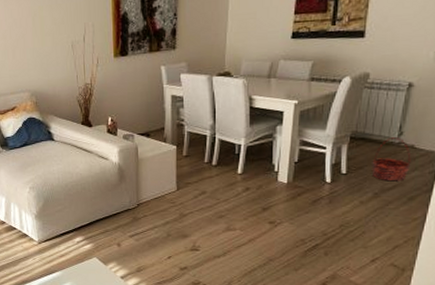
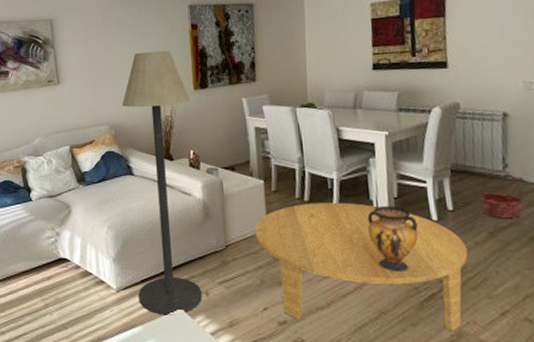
floor lamp: none [43,15,115,263] -> present [122,50,202,315]
coffee table: none [164,166,352,275] -> present [254,202,468,332]
vase: none [266,170,312,226] -> present [367,206,419,272]

